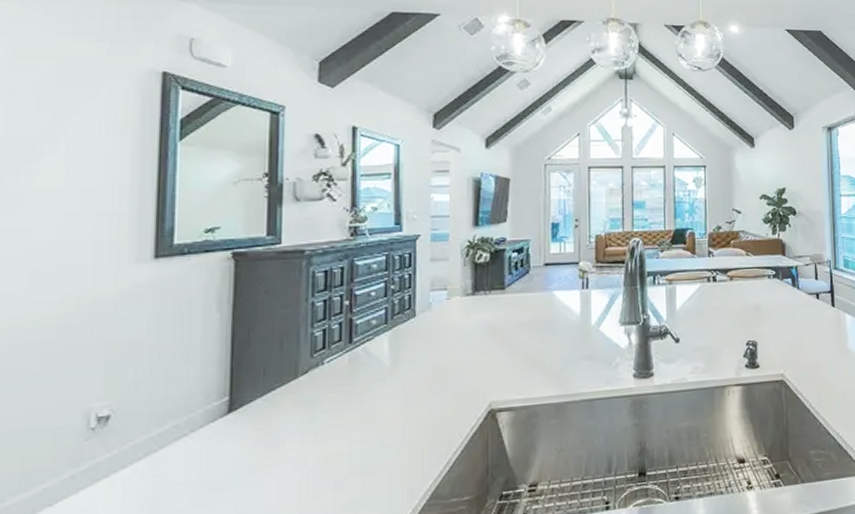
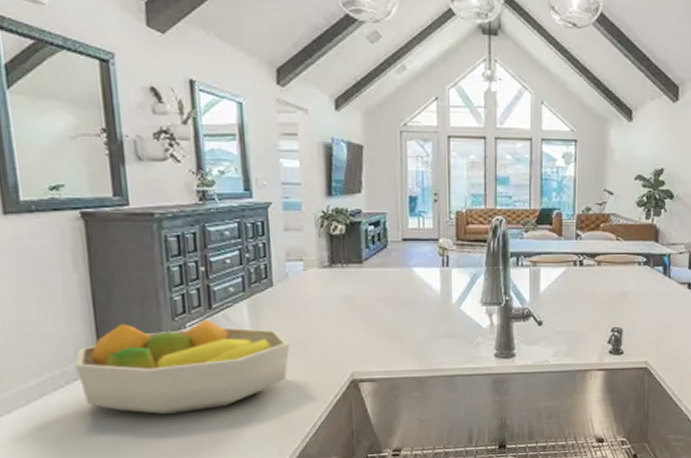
fruit bowl: none [204,353,428,461] -> present [75,319,290,415]

